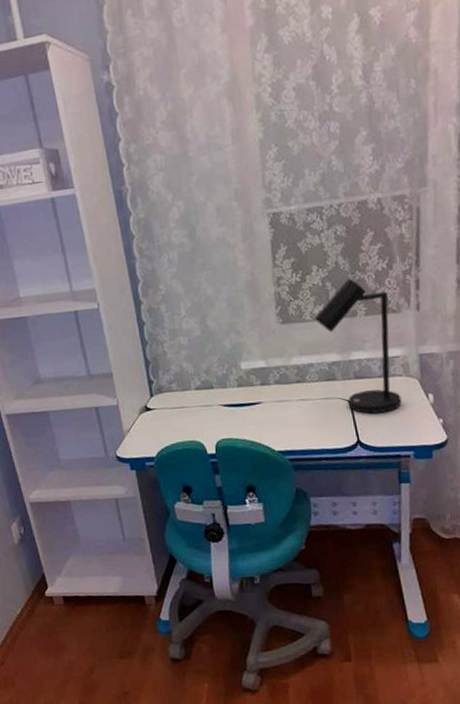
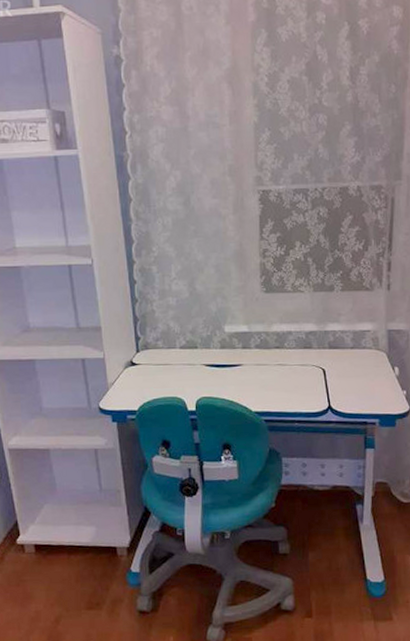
desk lamp: present [313,278,402,414] -> none [294,256,370,382]

